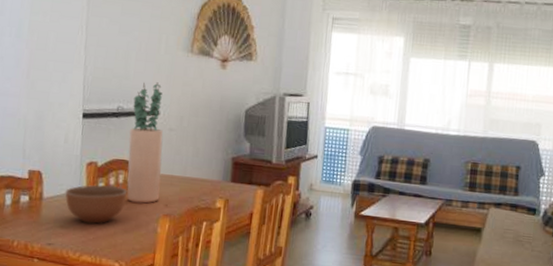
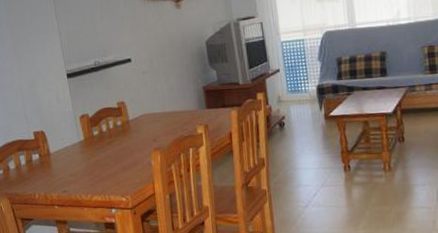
bowl: present [64,185,128,224] -> none [67,132,120,169]
vase: present [126,82,164,204] -> none [106,33,148,143]

